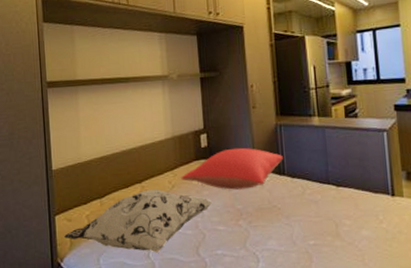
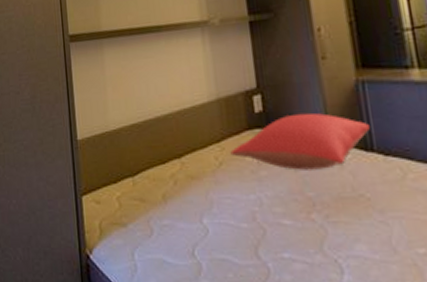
decorative pillow: present [63,190,213,253] -> none [91,167,274,251]

